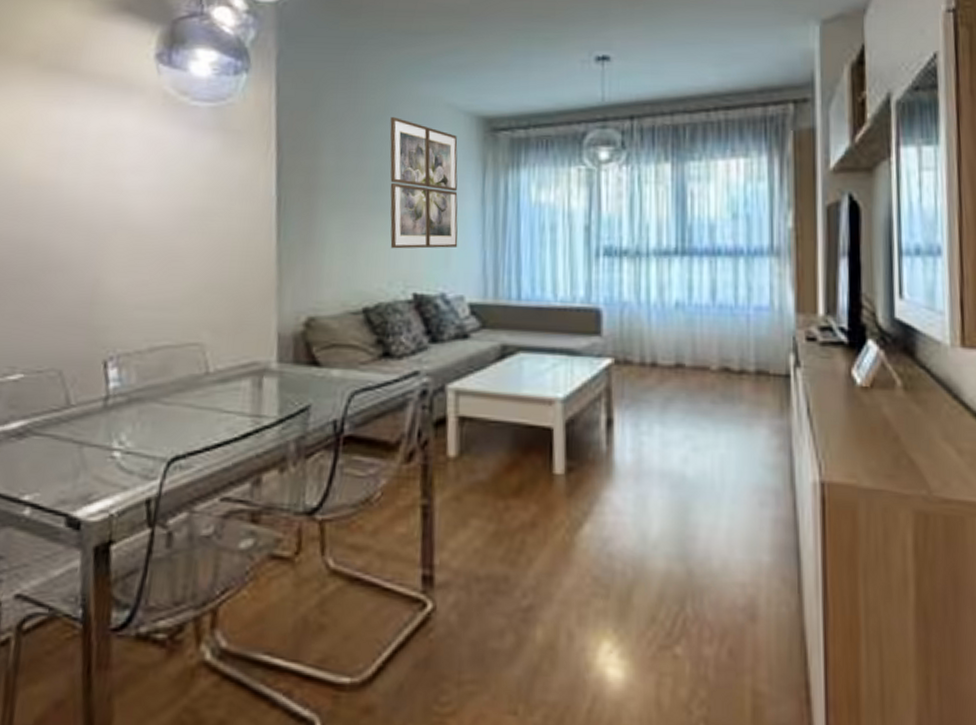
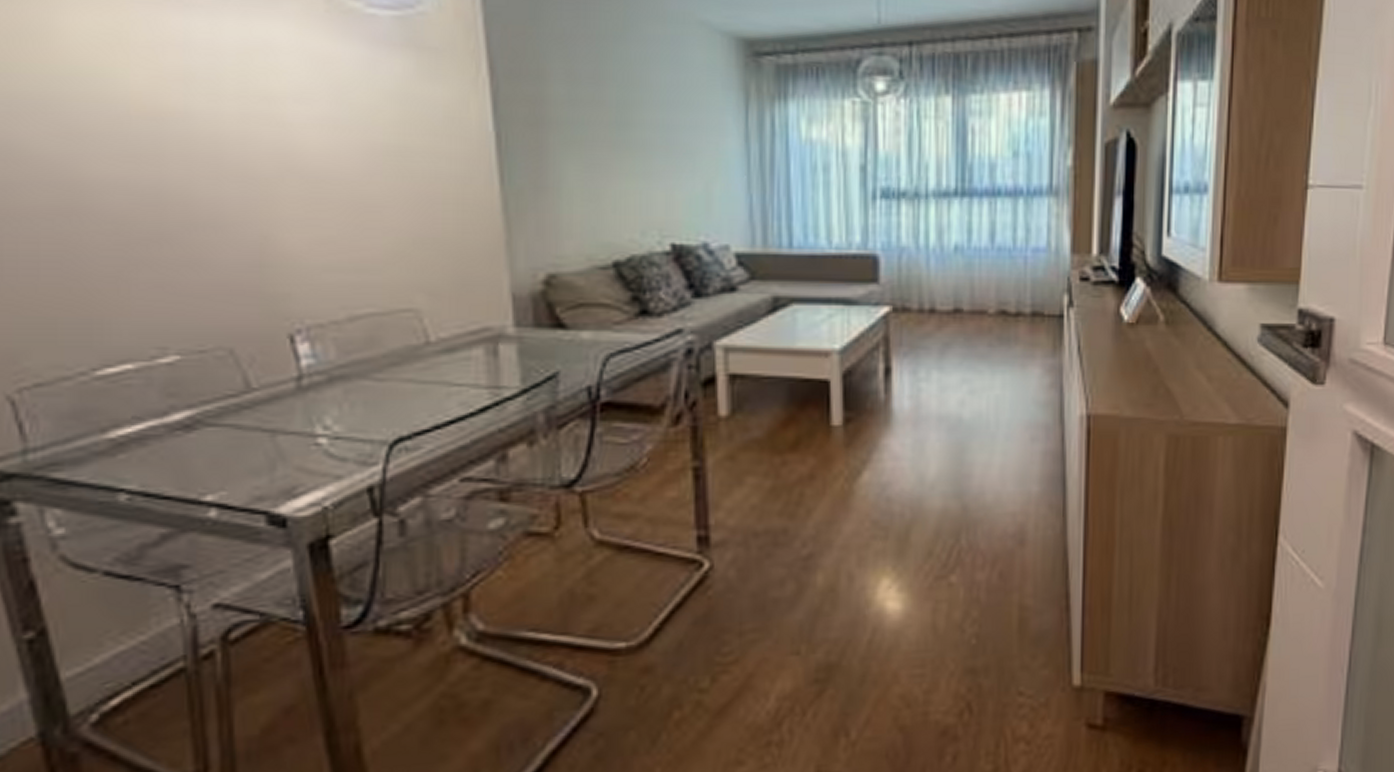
wall art: present [390,117,458,249] -> none [631,36,720,194]

